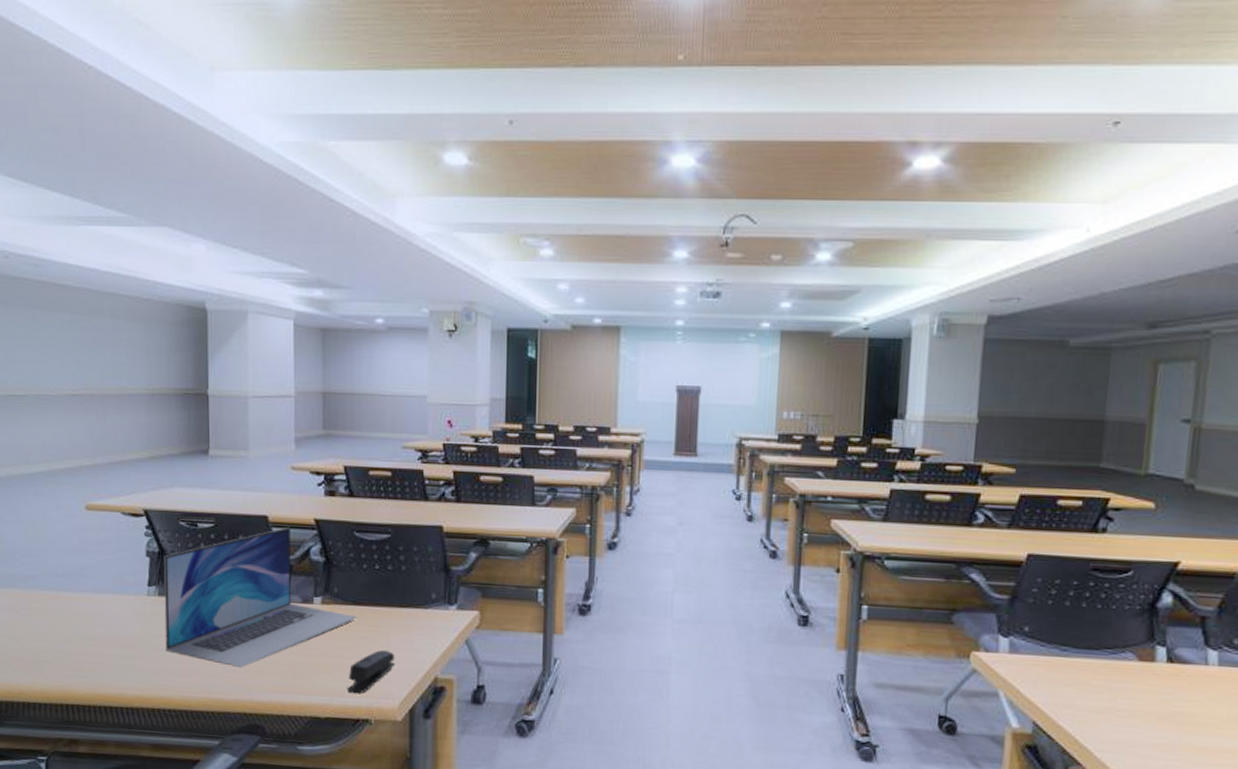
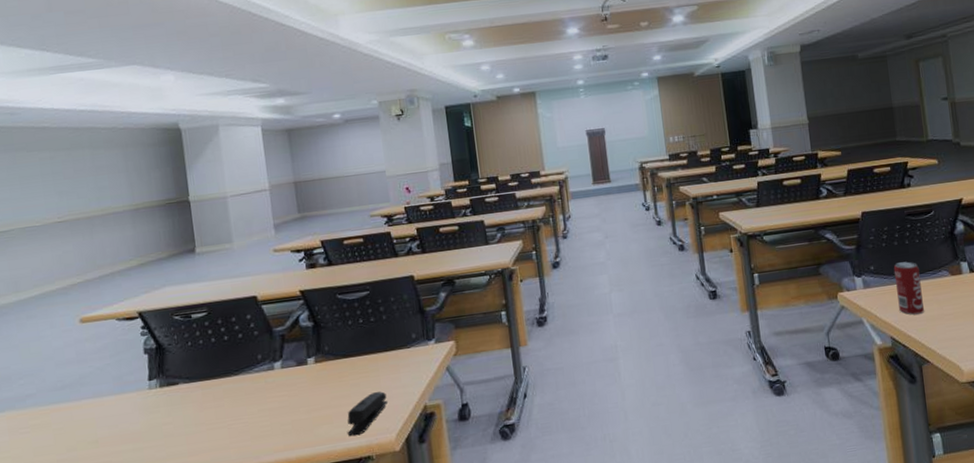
laptop: present [164,526,357,667] -> none [162,301,349,437]
beverage can: none [1053,629,1094,701] -> present [893,261,924,315]

